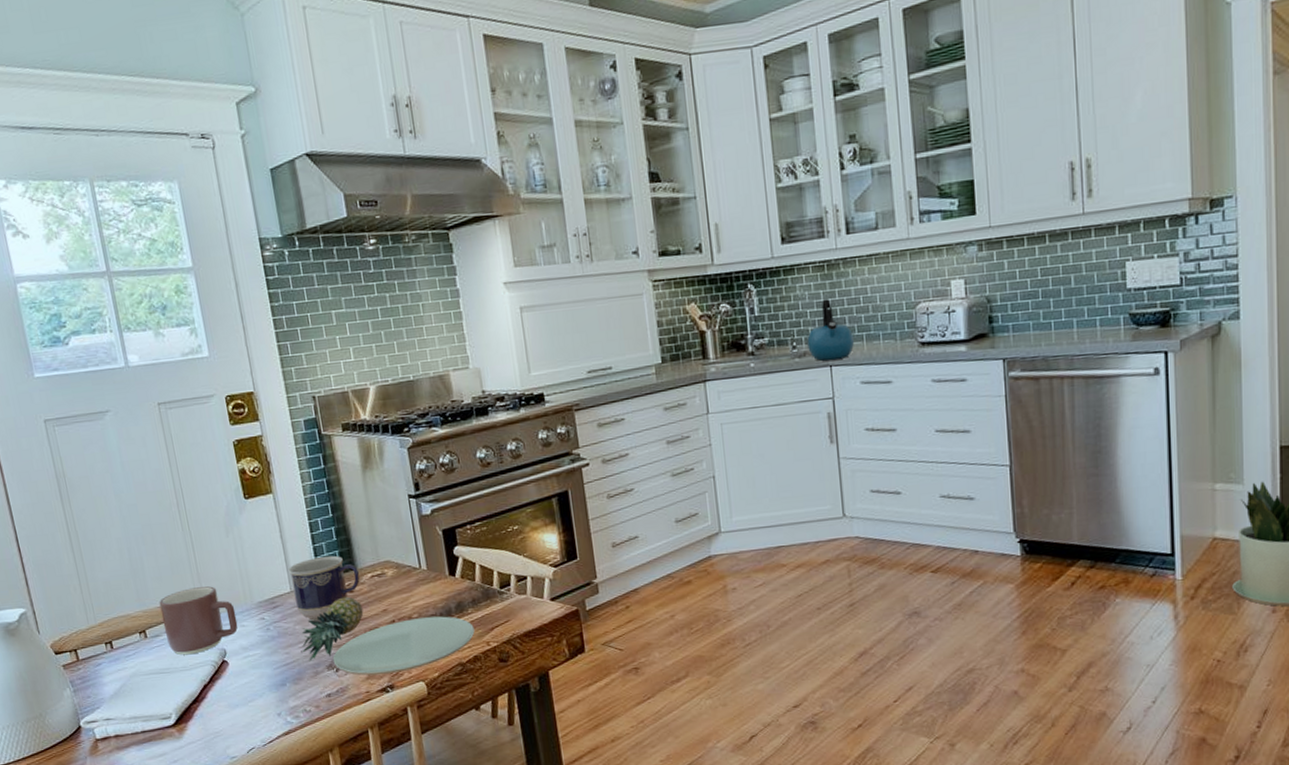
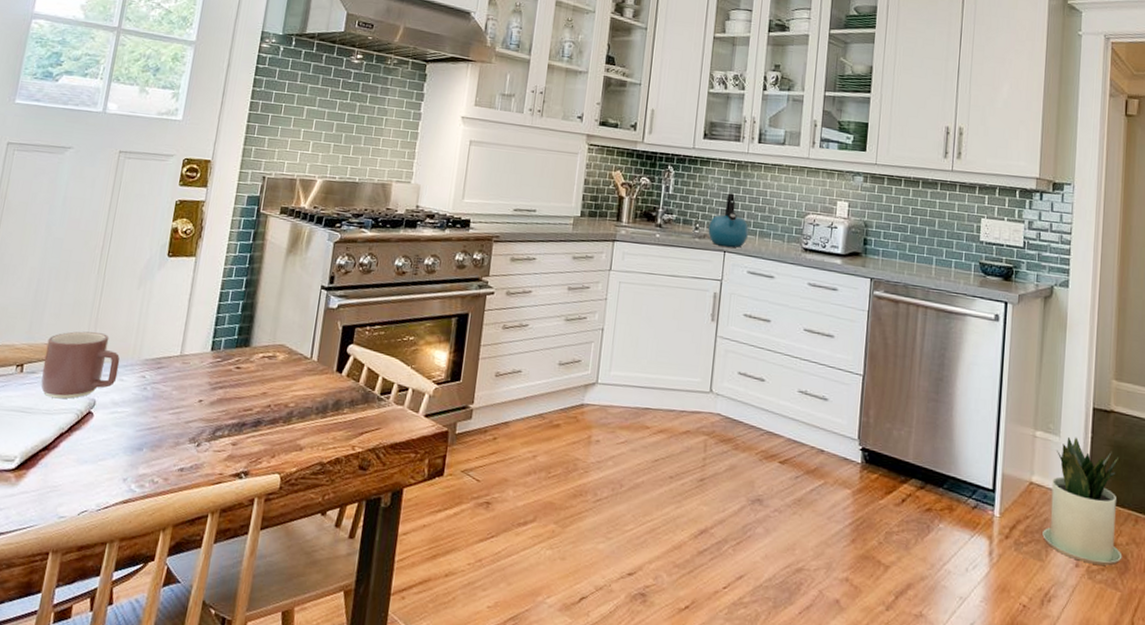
cup: present [288,555,360,621] -> none [180,327,253,390]
fruit: present [301,596,364,662] -> none [169,371,244,431]
plate: present [332,616,475,676] -> none [197,407,345,460]

